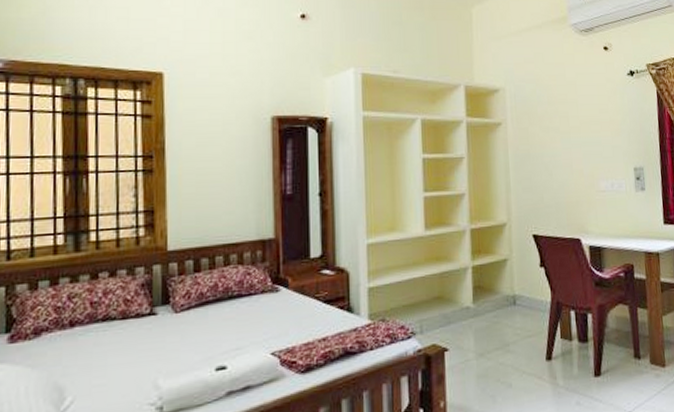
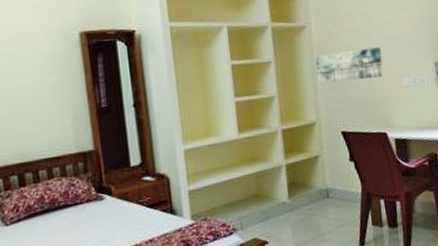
wall art: none [509,148,580,183] -> present [315,47,384,83]

